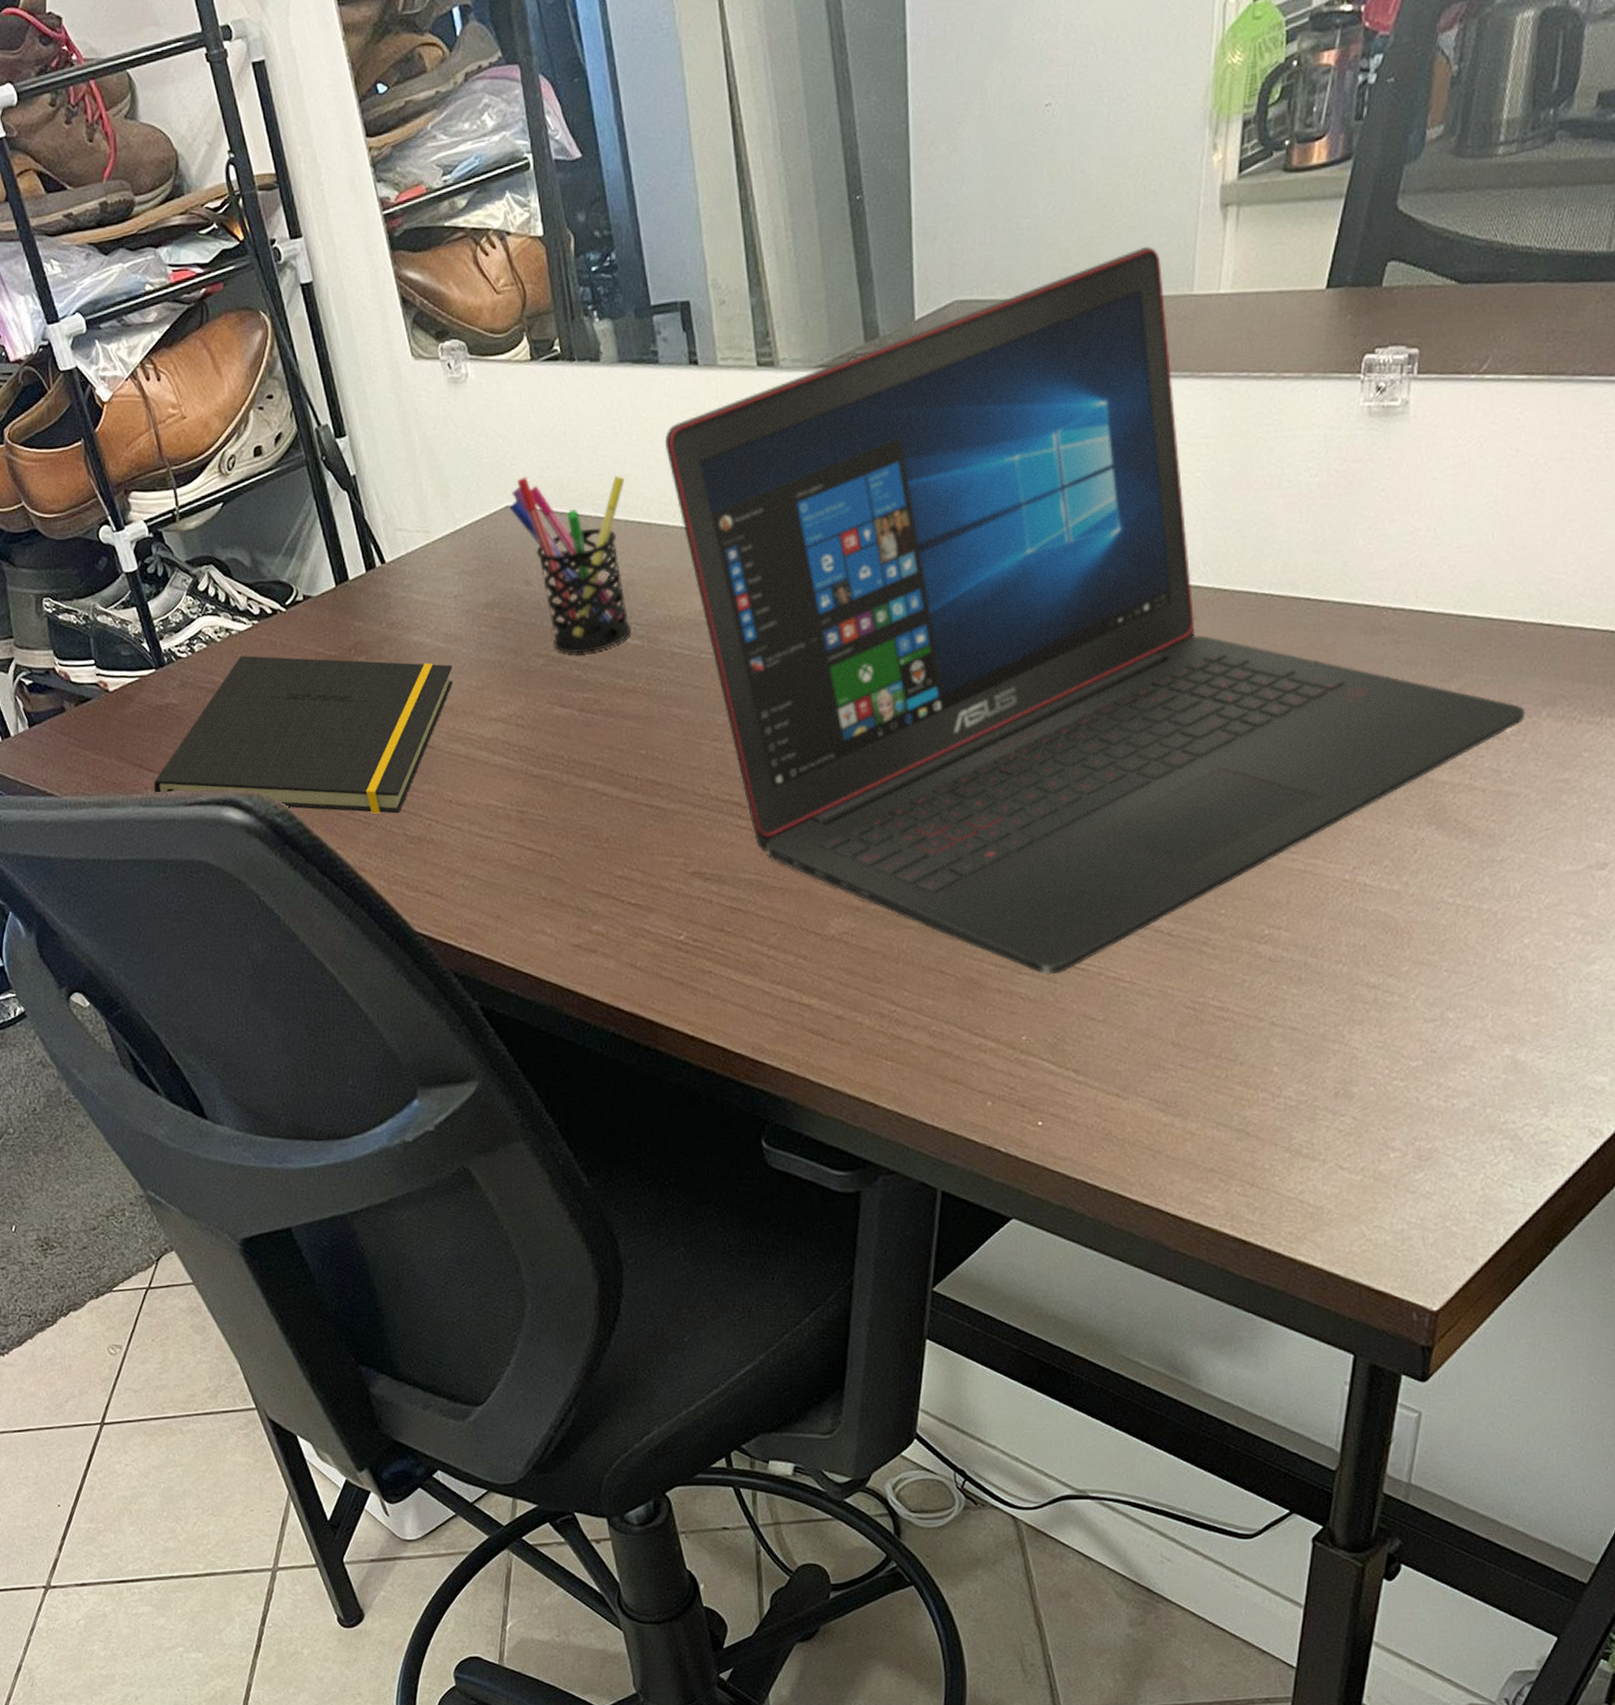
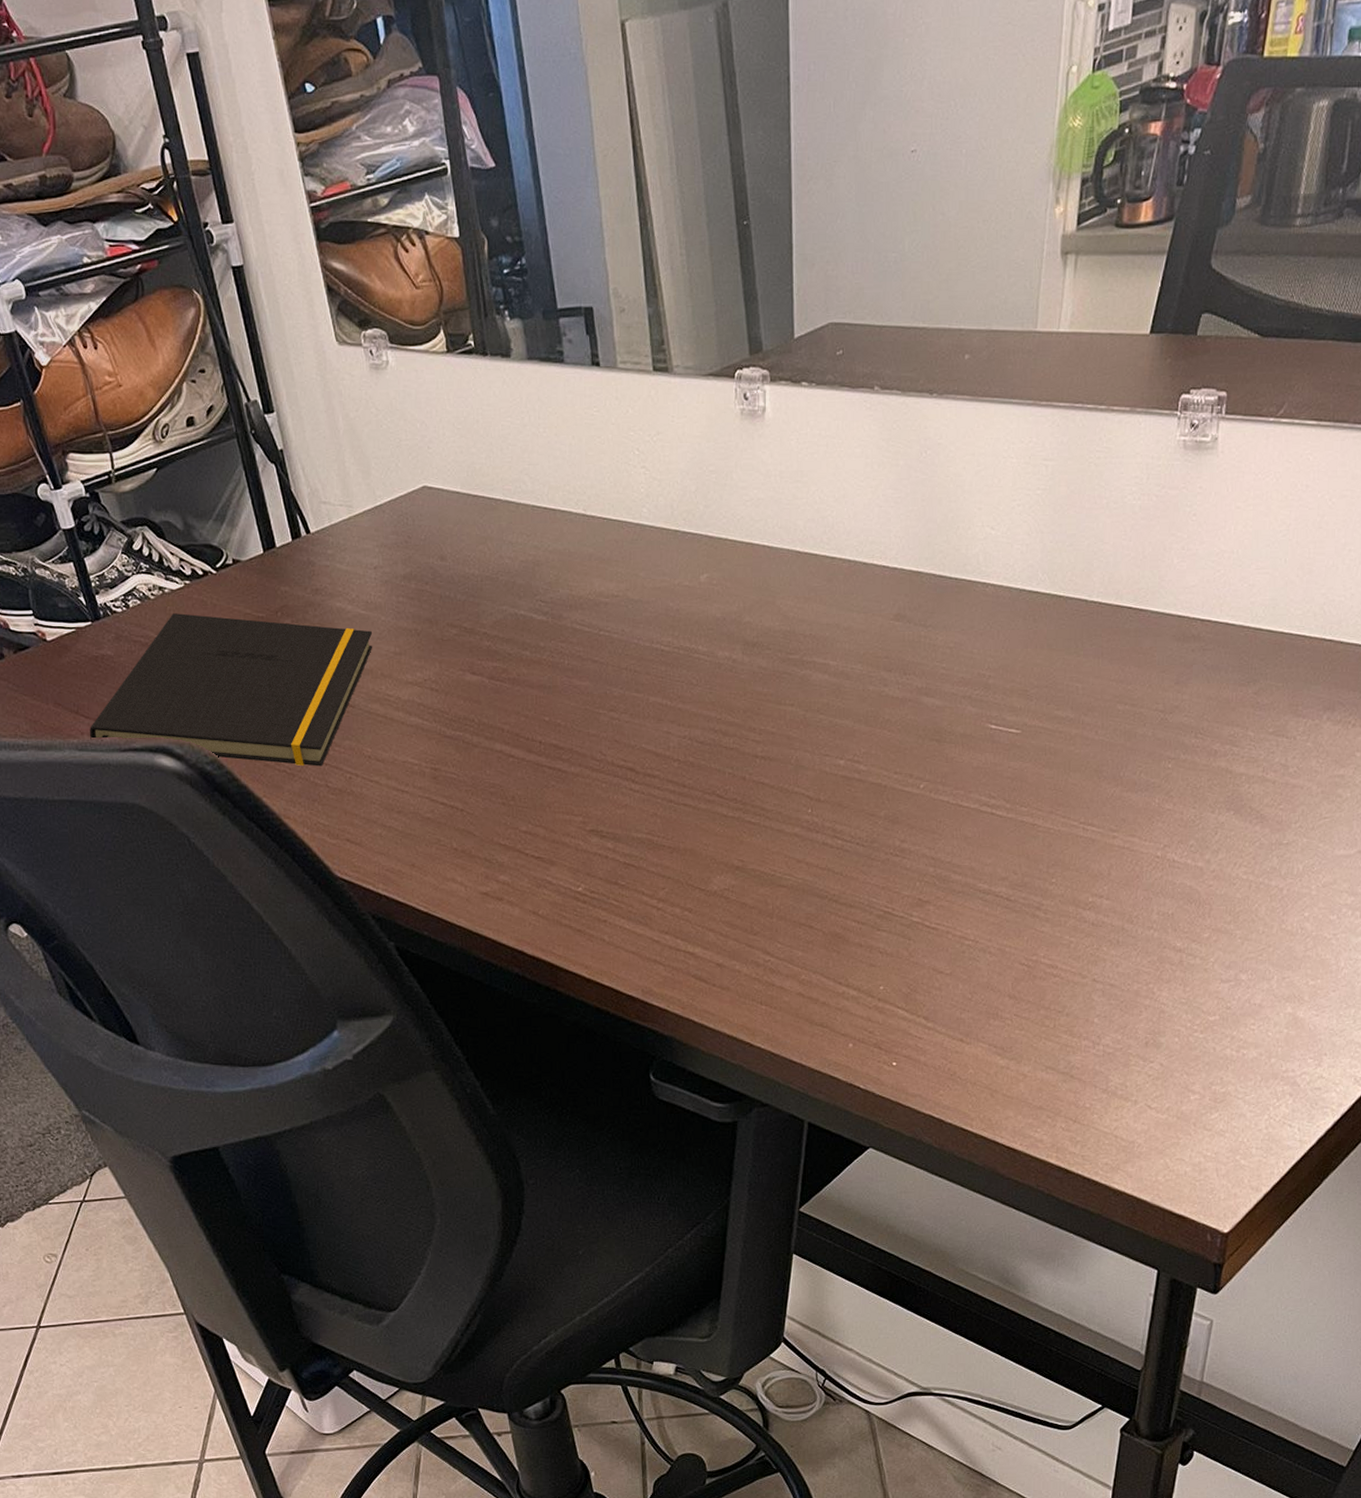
pen holder: present [509,475,631,653] -> none [426,460,537,626]
laptop: present [664,247,1526,975] -> none [569,286,1310,932]

